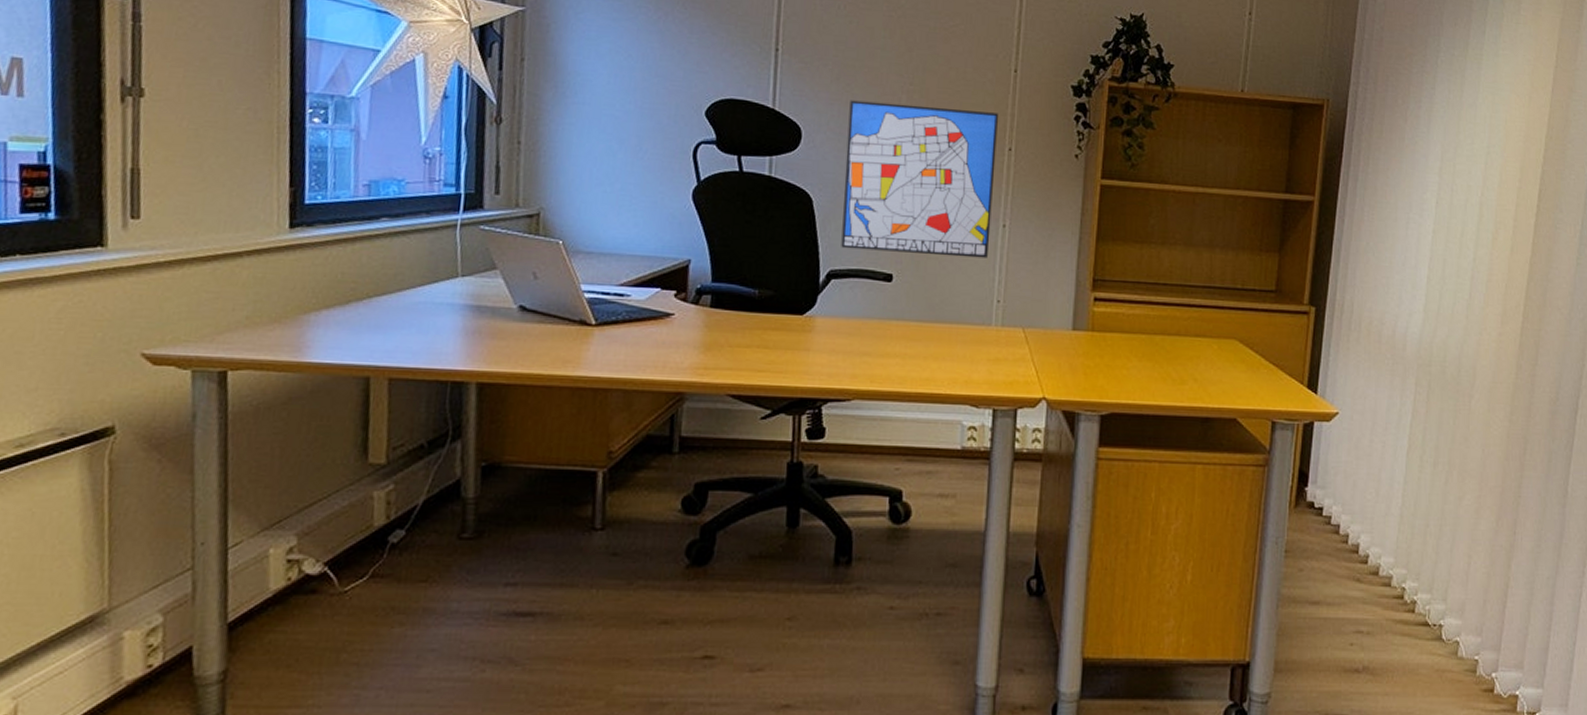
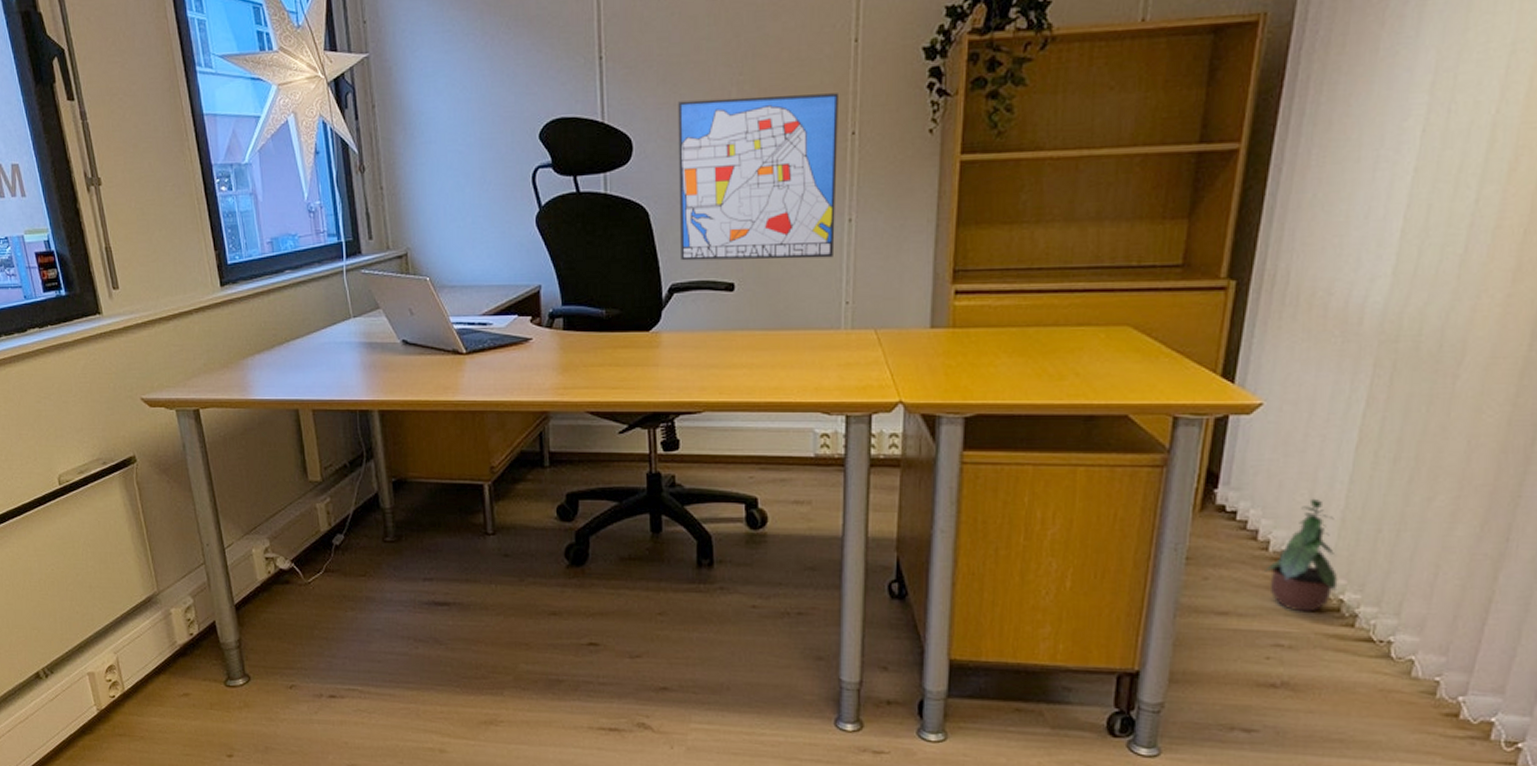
potted plant: none [1345,496,1401,600] -> present [1263,498,1338,612]

